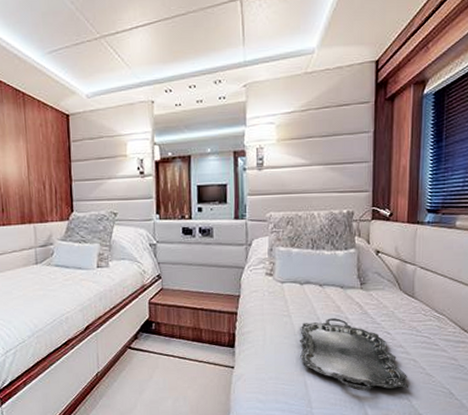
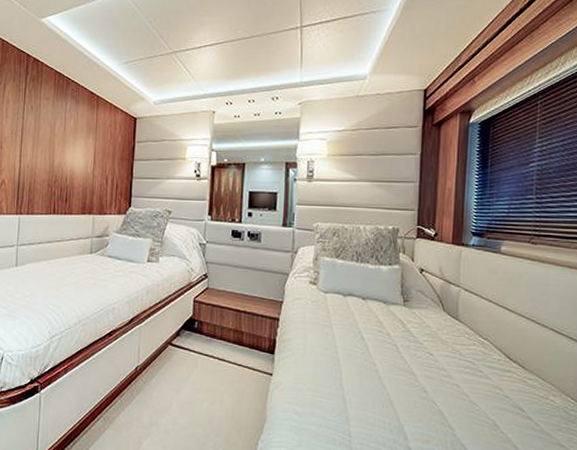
serving tray: present [299,318,408,391] -> none [339,333,451,415]

